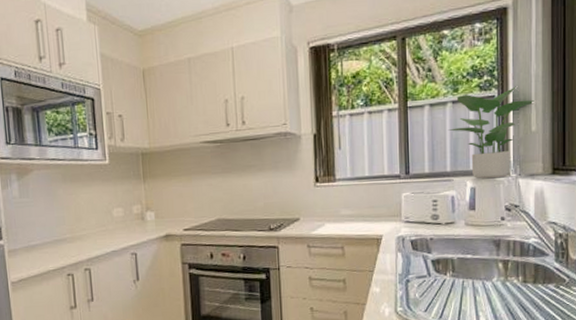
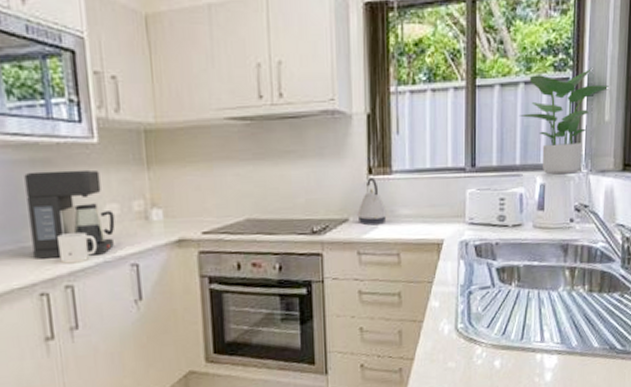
coffee maker: none [58,183,120,249] -> present [24,169,115,259]
mug: none [80,228,108,253] -> present [57,231,98,264]
kettle: none [307,185,332,224] -> present [357,178,387,226]

